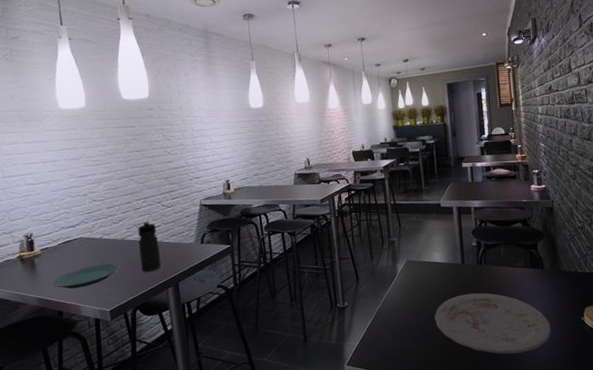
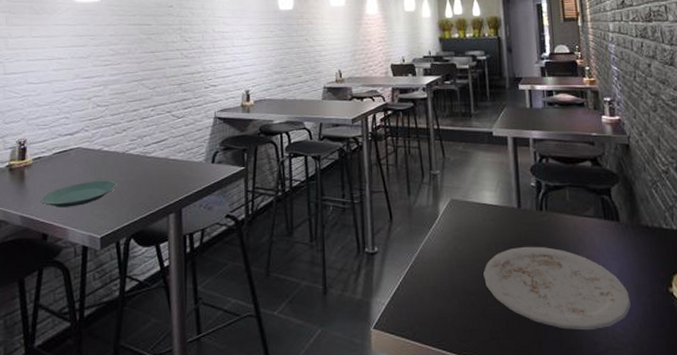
water bottle: present [138,221,161,272] -> none [141,133,165,194]

